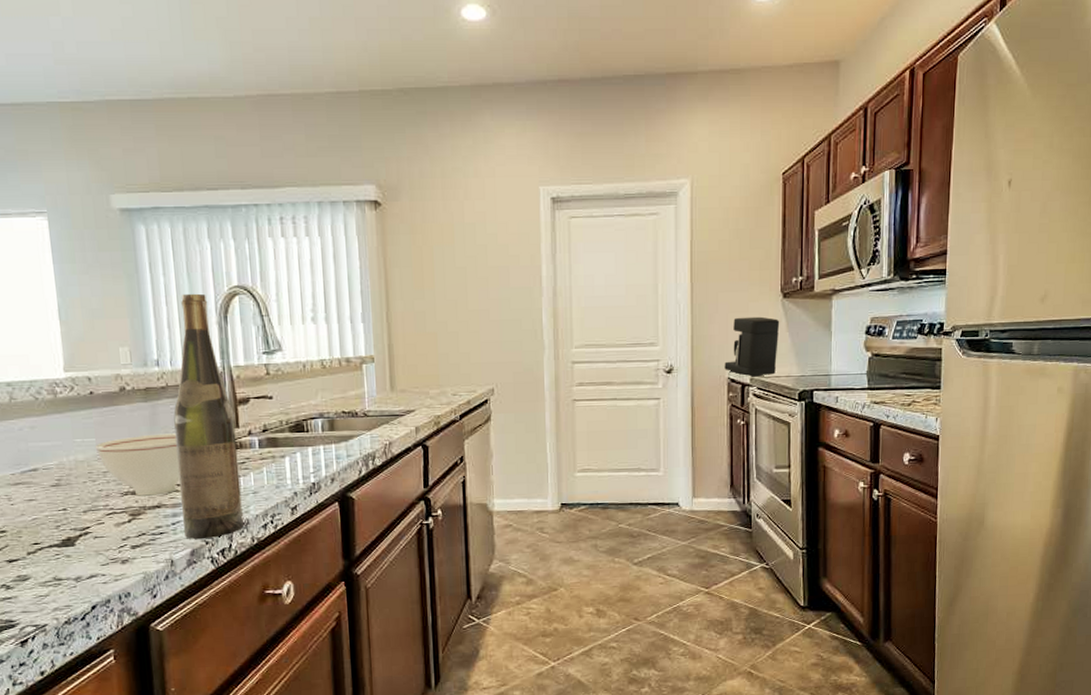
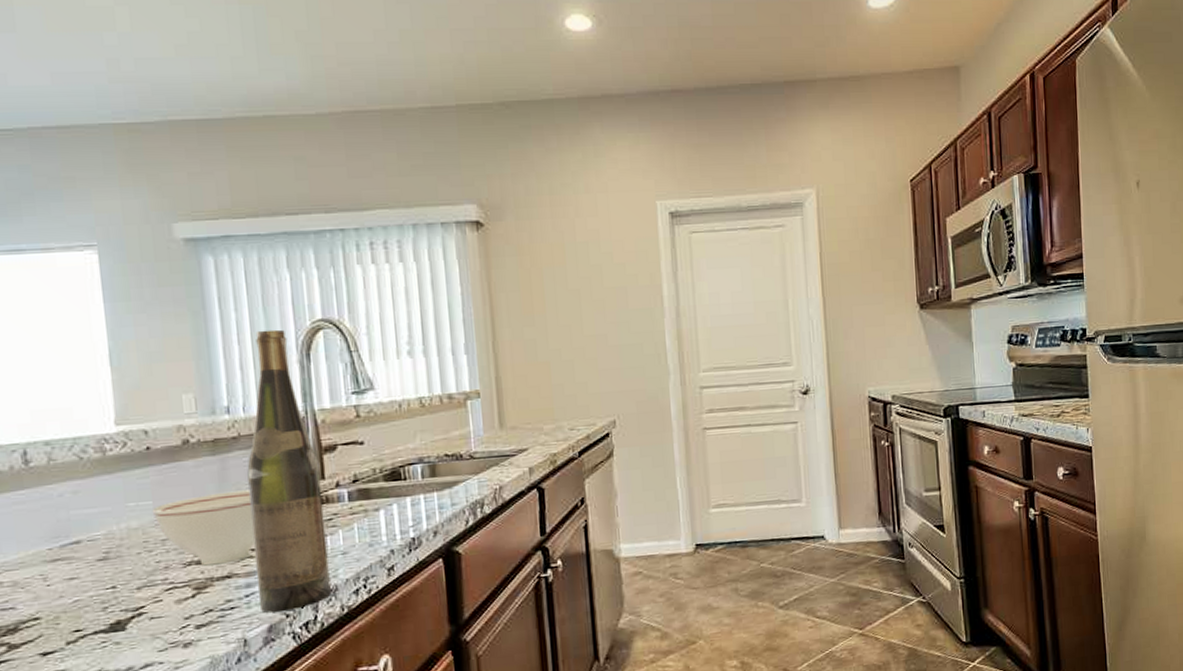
coffee maker: present [724,316,780,376] -> none [863,329,919,394]

